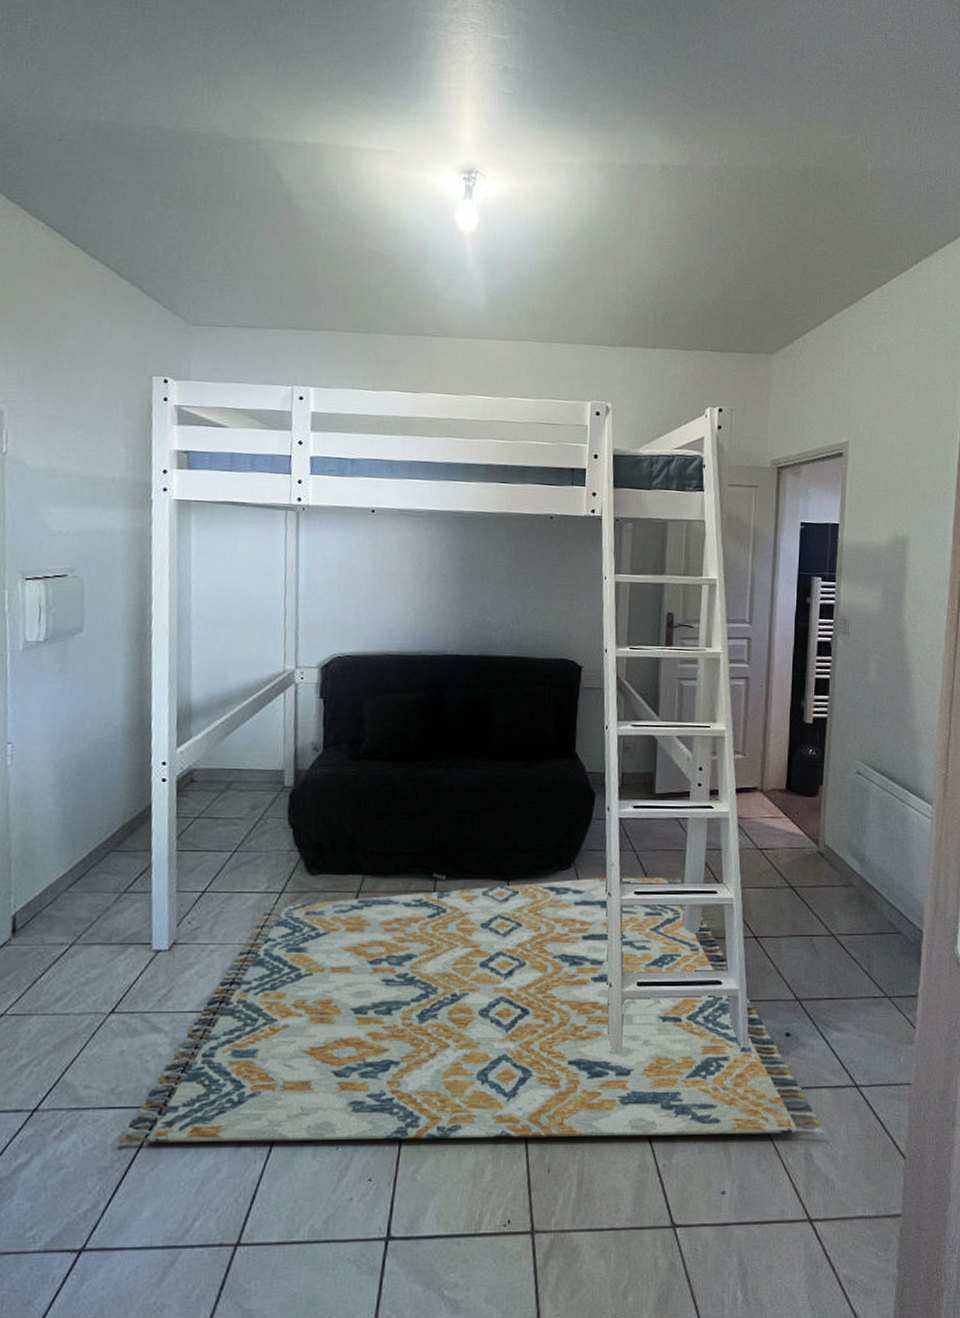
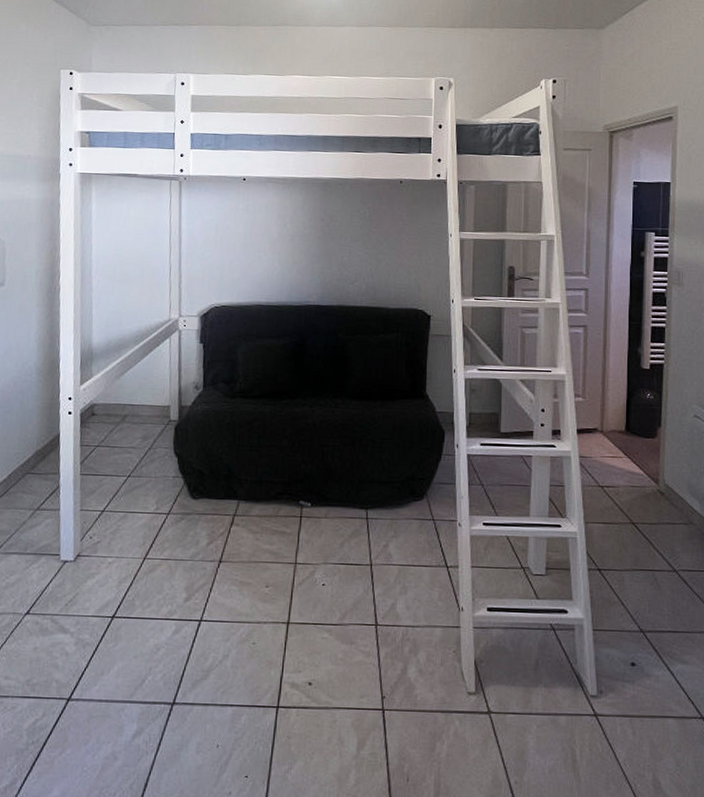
rug: present [118,877,825,1144] -> none [32,508,672,764]

